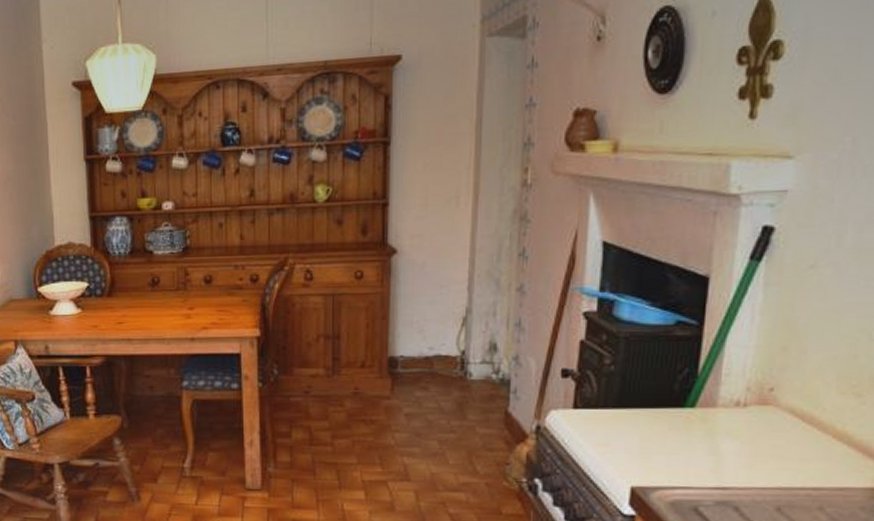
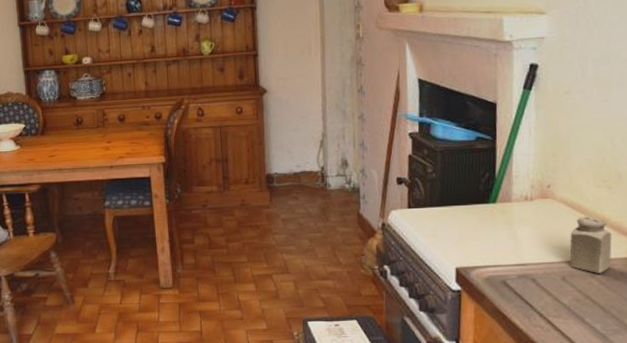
salt shaker: none [789,431,854,506] -> present [570,216,612,273]

